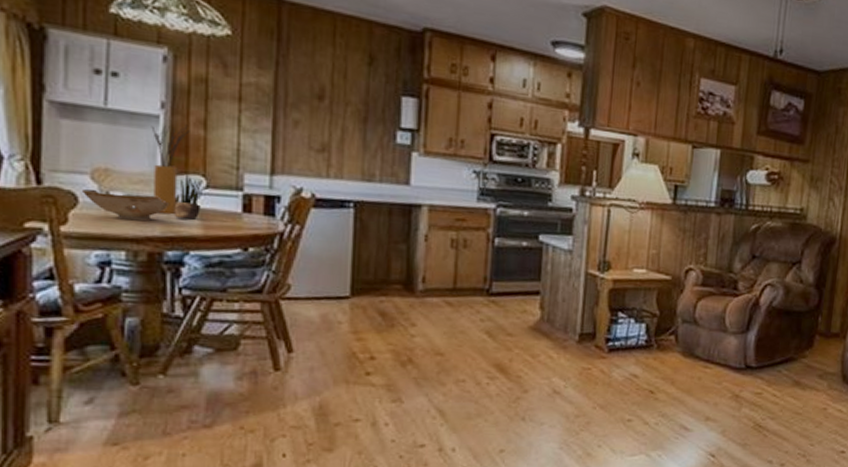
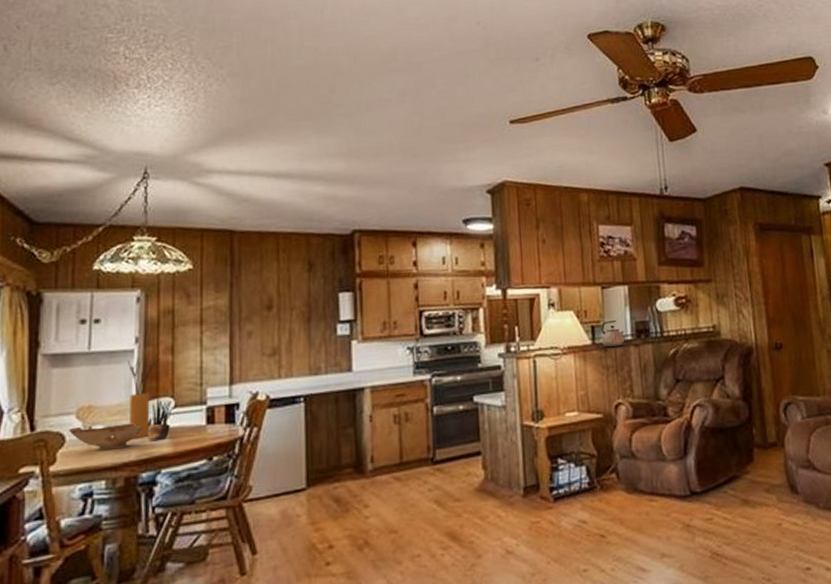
kettle: none [682,183,709,212] -> present [601,320,625,348]

